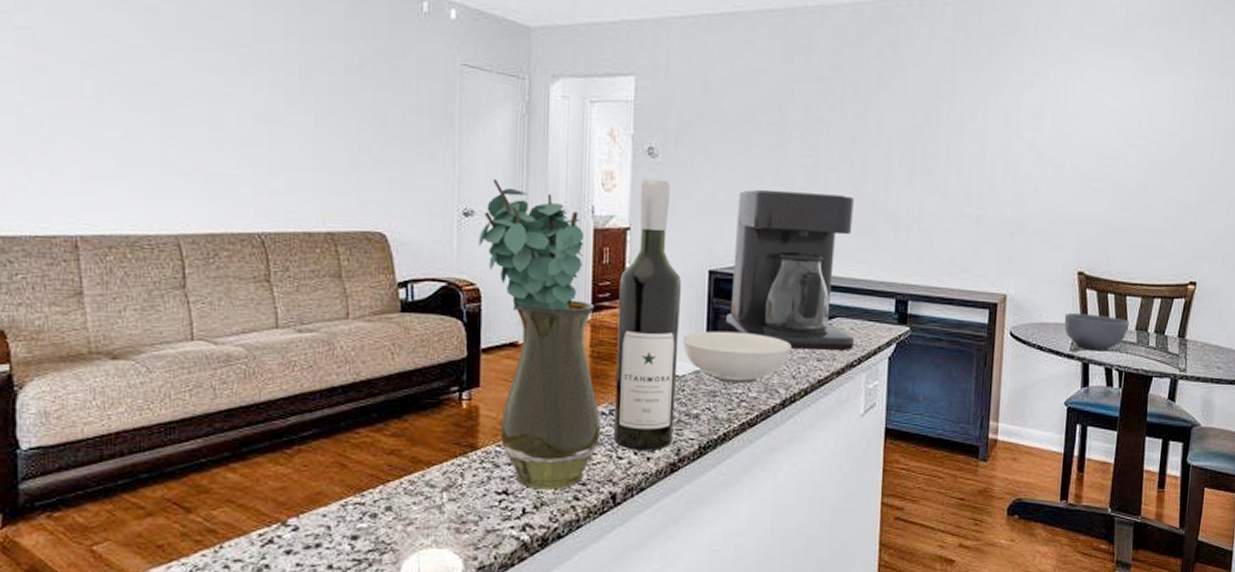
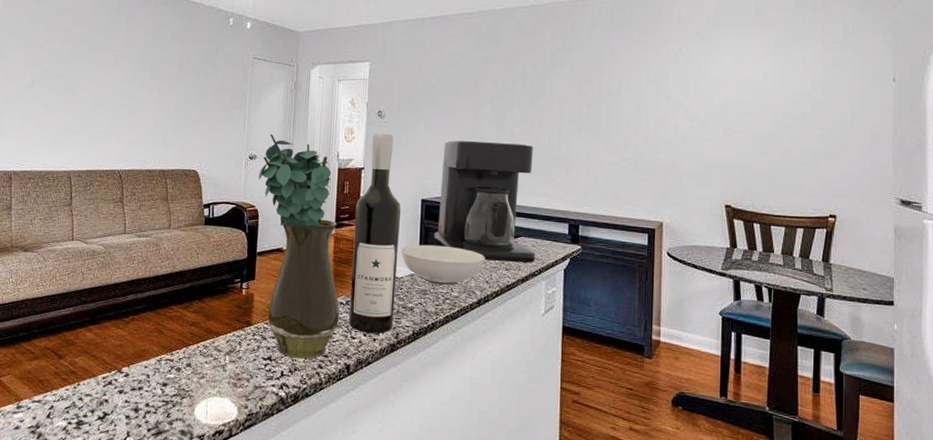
bowl: present [1064,313,1130,351] -> none [715,239,775,271]

